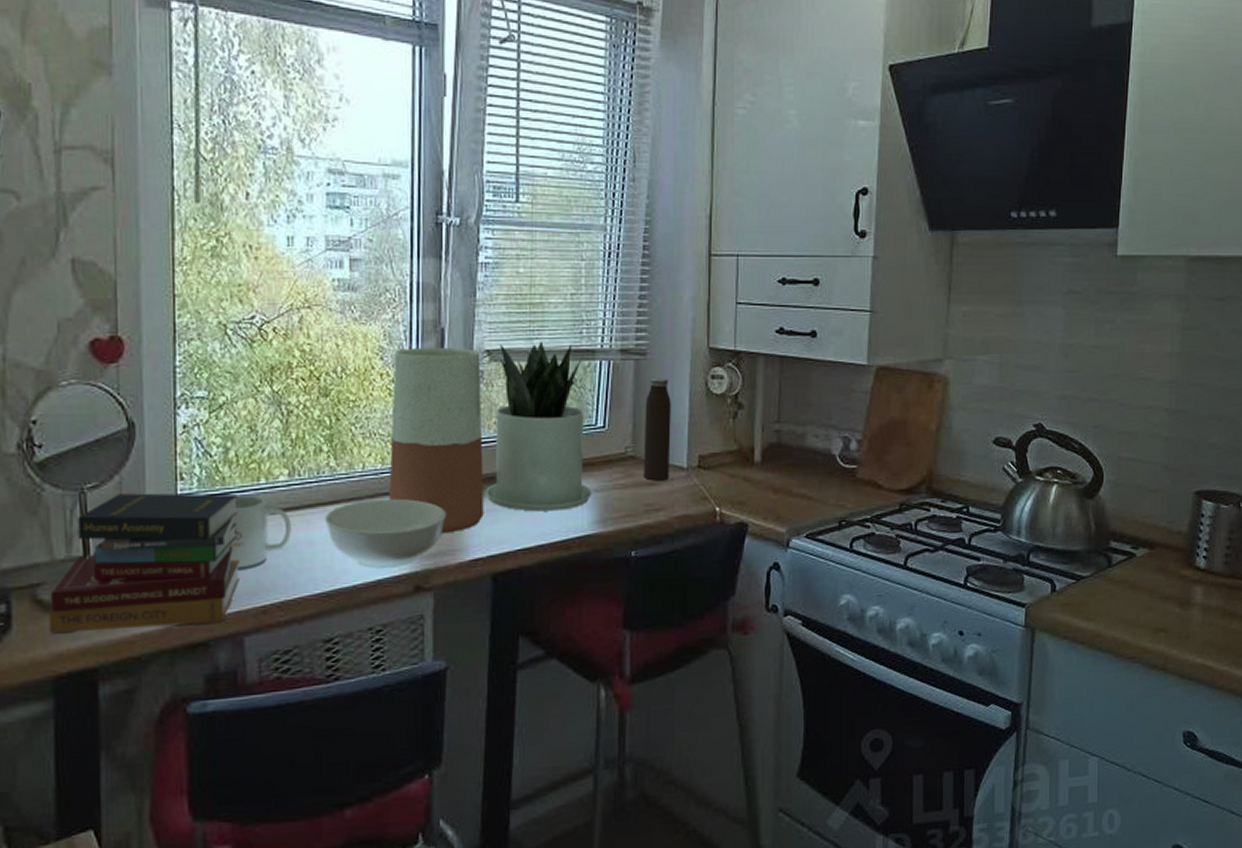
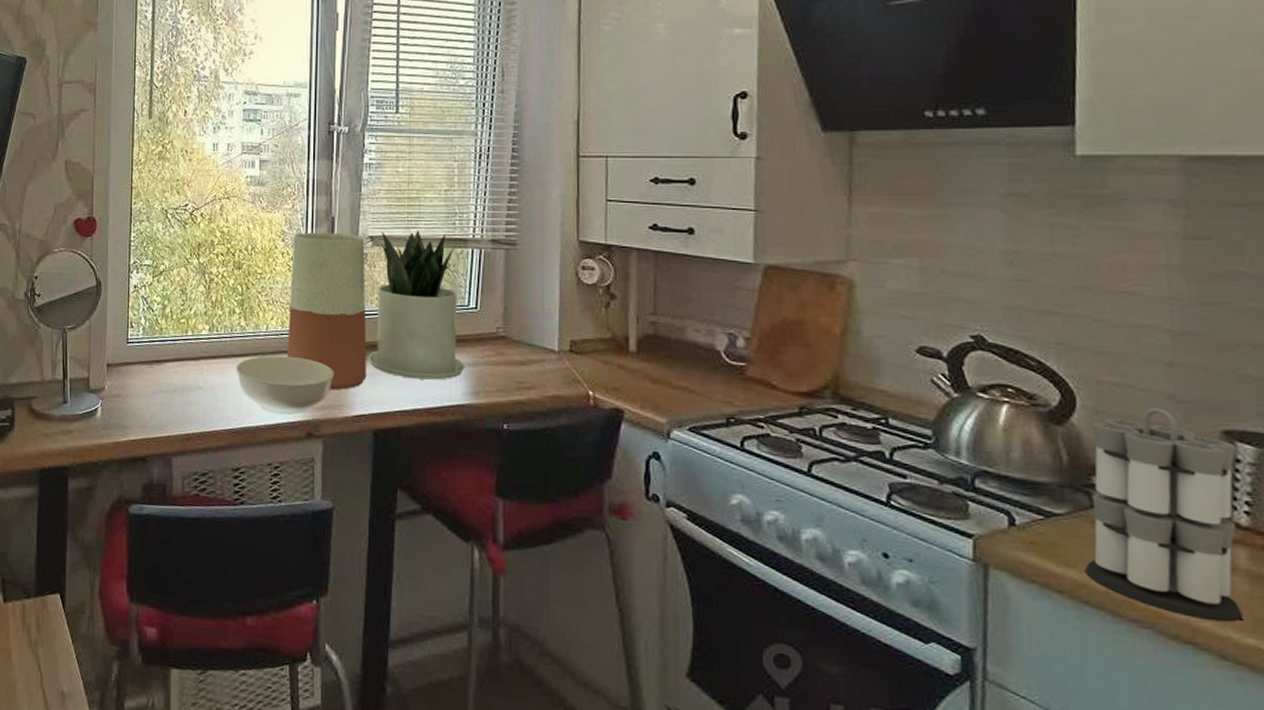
books: present [48,493,241,633] -> none [38,335,171,443]
mug: present [228,494,291,571] -> none [163,342,210,404]
water bottle: present [643,377,671,481] -> none [514,266,542,362]
spice rack: none [1100,477,1203,650] -> present [1084,407,1243,623]

